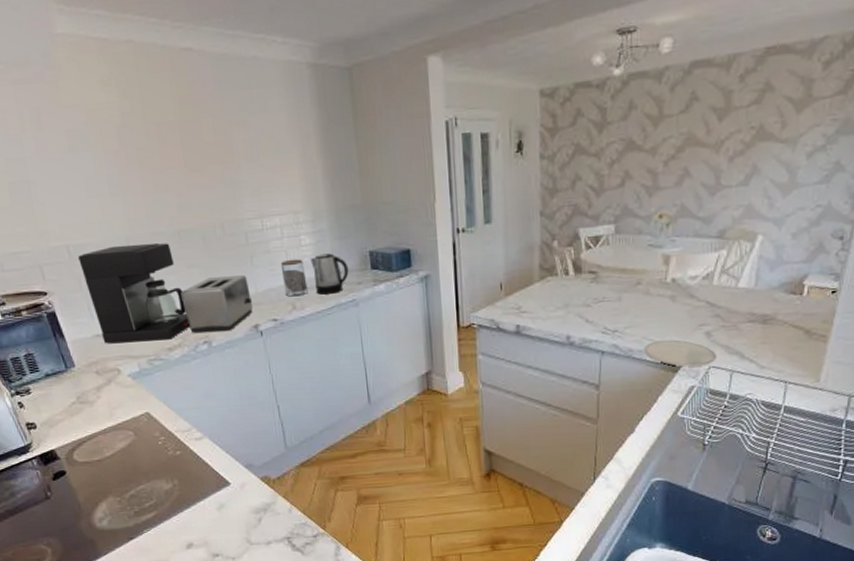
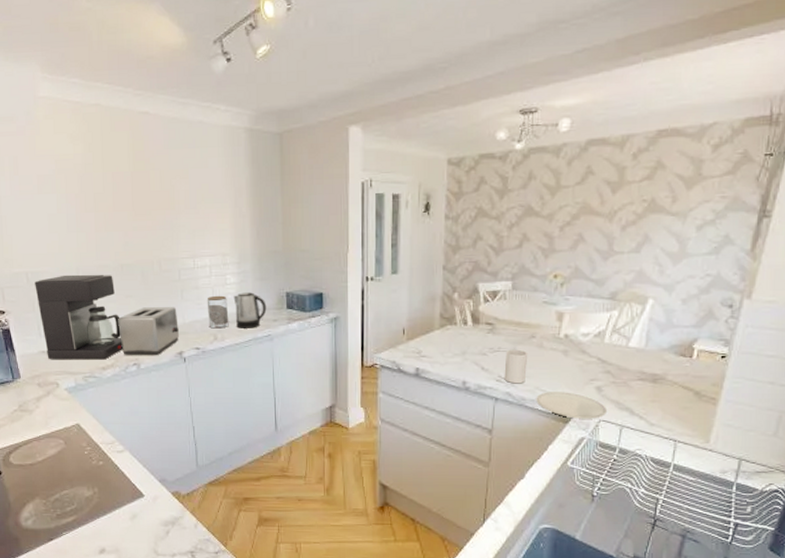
cup: none [610,298,635,335] -> present [504,349,528,384]

